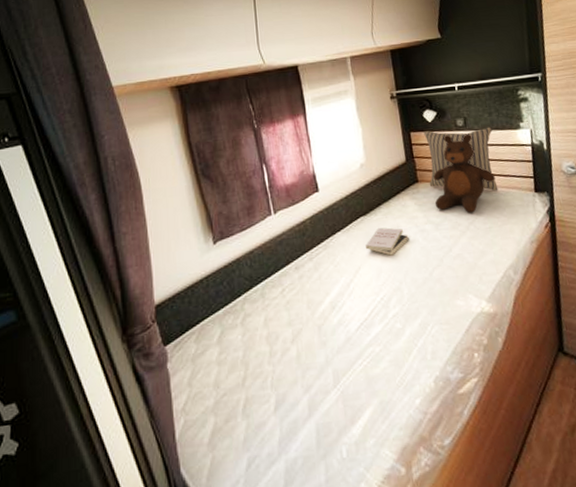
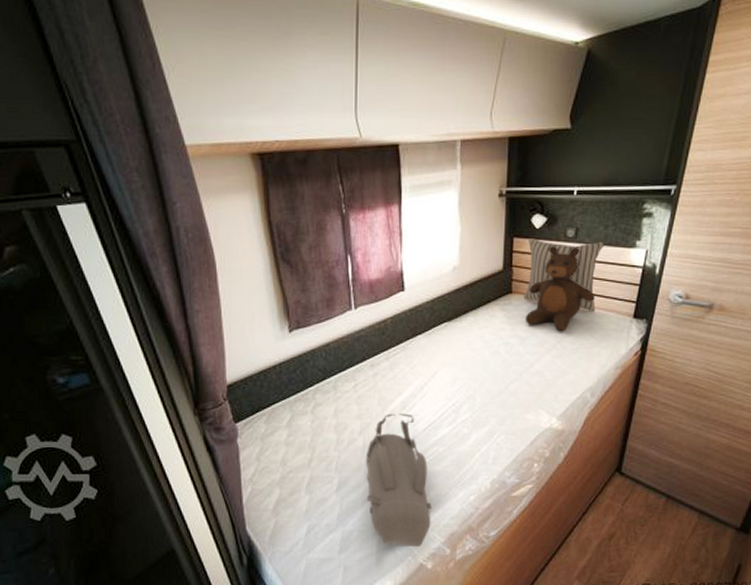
backpack: none [301,314,380,472] -> present [365,413,432,548]
books: present [366,227,409,256] -> none [445,336,491,365]

